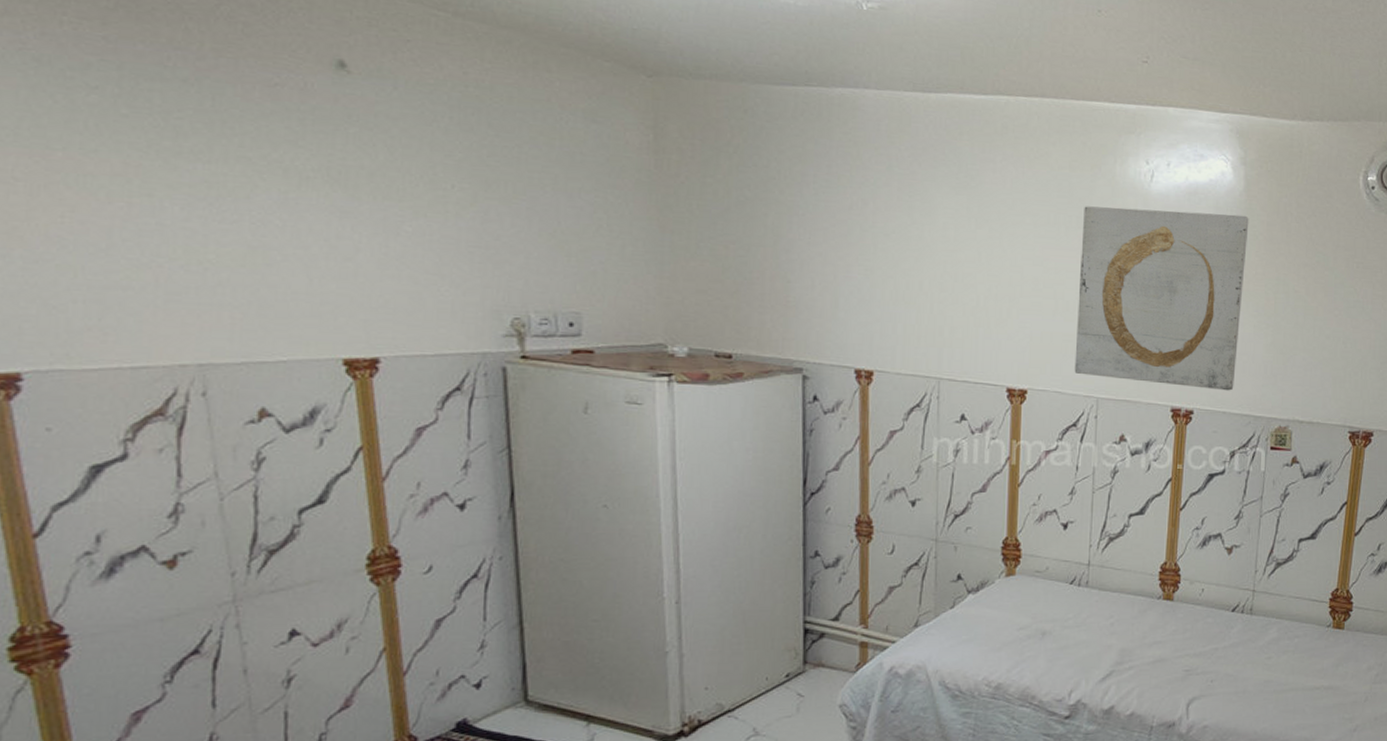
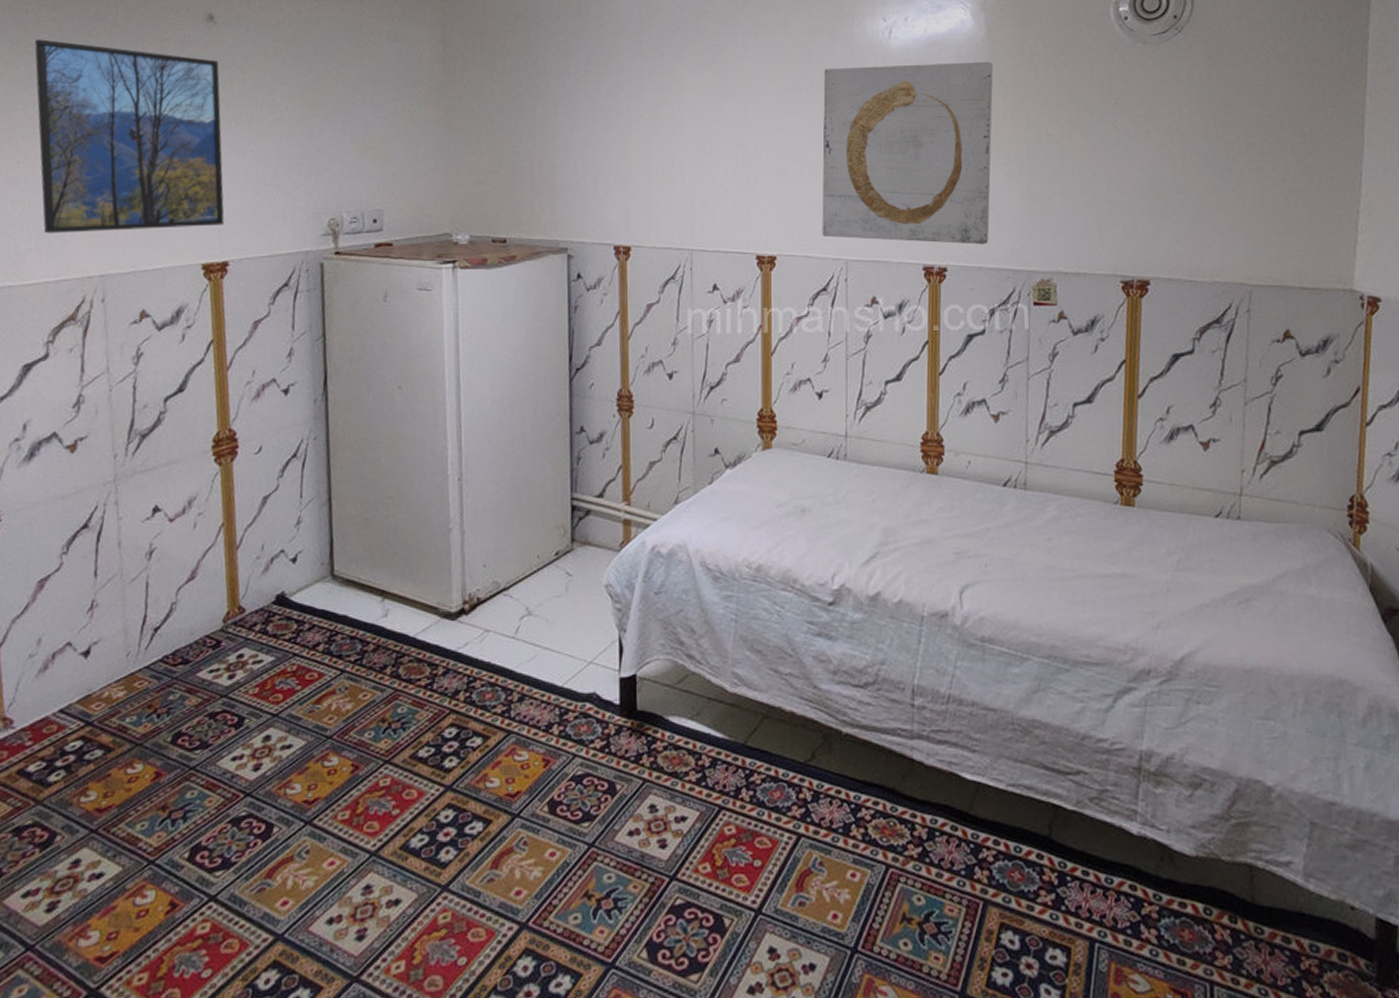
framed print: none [75,62,372,316] -> present [34,39,225,234]

